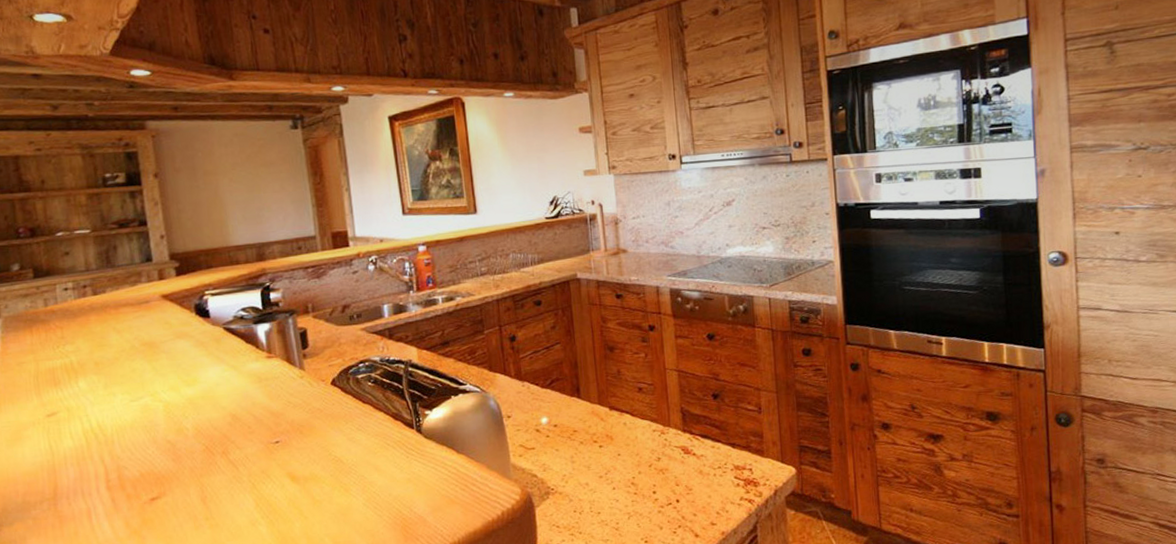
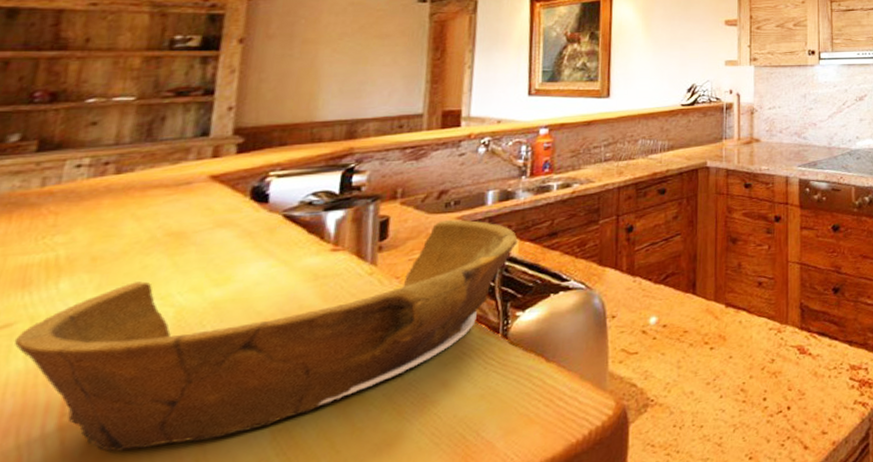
bowl: none [61,330,416,509] -> present [14,219,518,452]

